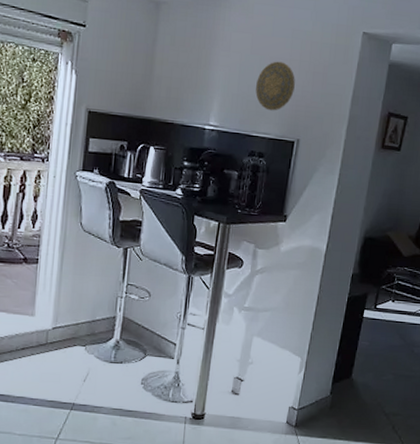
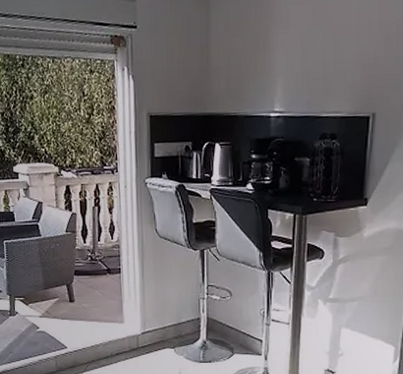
decorative plate: present [255,61,295,111] -> none [322,29,365,86]

